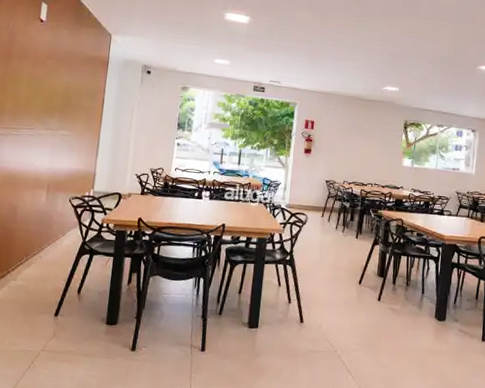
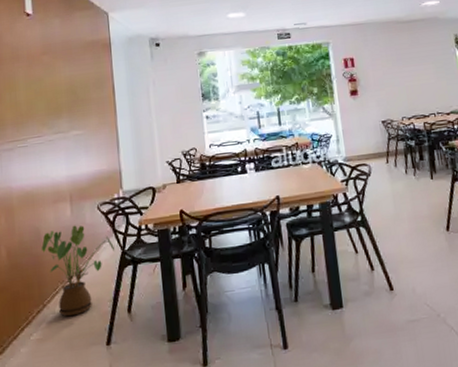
house plant: none [15,210,78,286] -> present [41,225,116,317]

